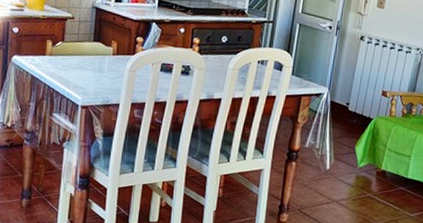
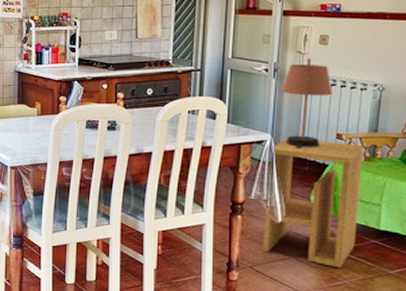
side table: none [311,93,403,212] -> present [262,139,364,269]
table lamp: none [340,20,383,104] -> present [282,58,333,150]

